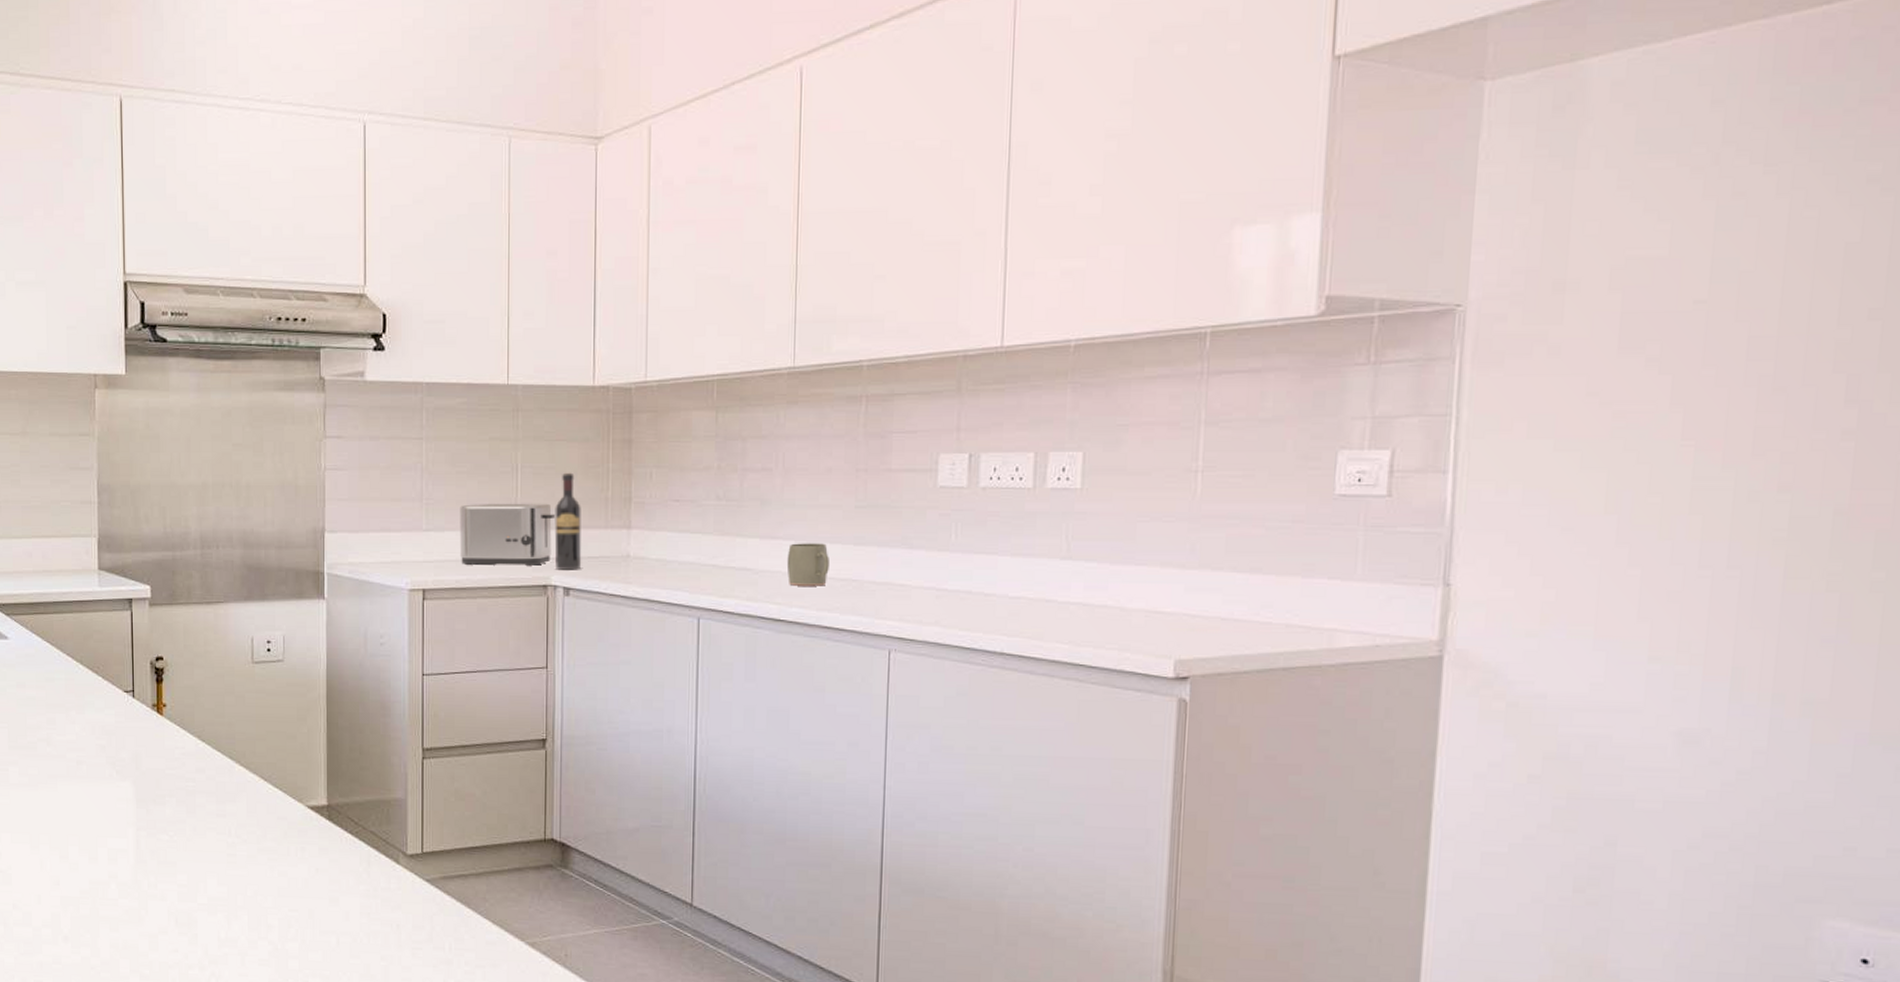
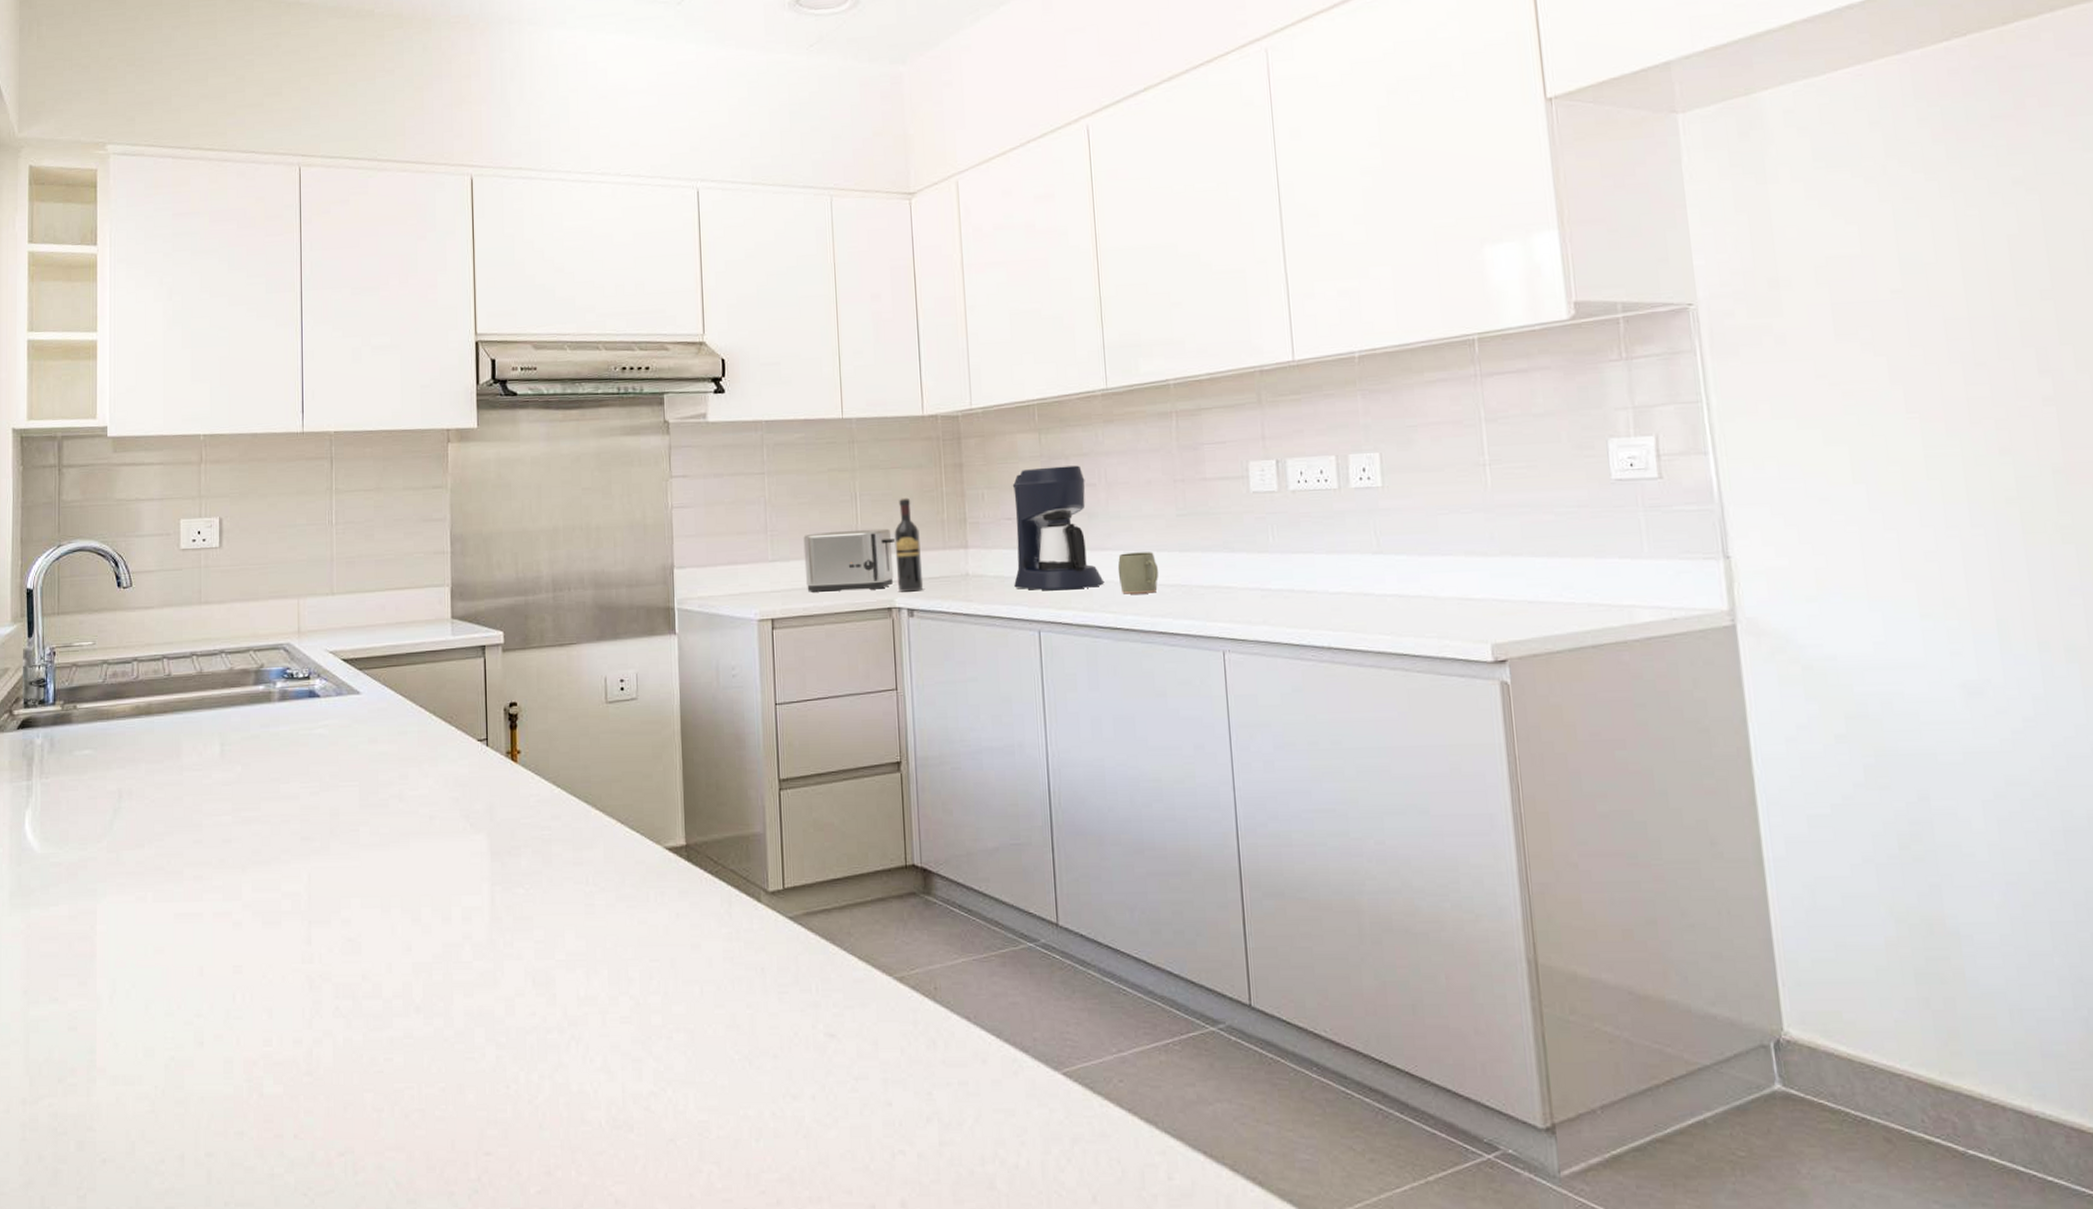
coffee maker: none [676,448,772,578] -> present [1012,465,1105,591]

